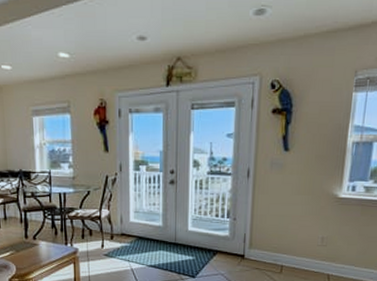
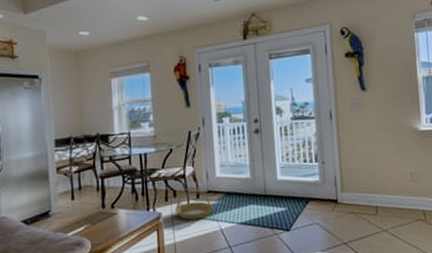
basket: none [90,229,126,258] -> present [175,187,213,220]

